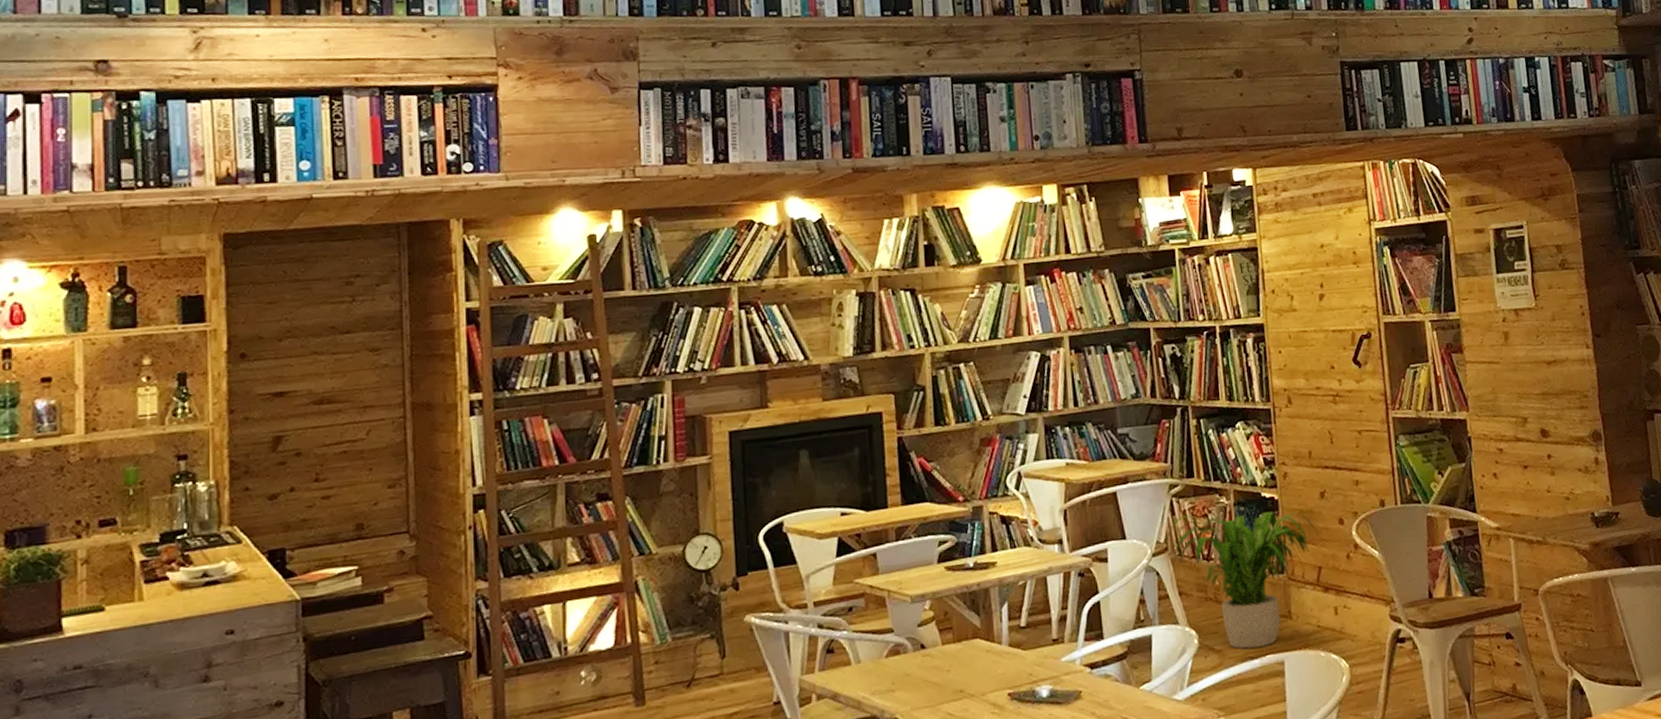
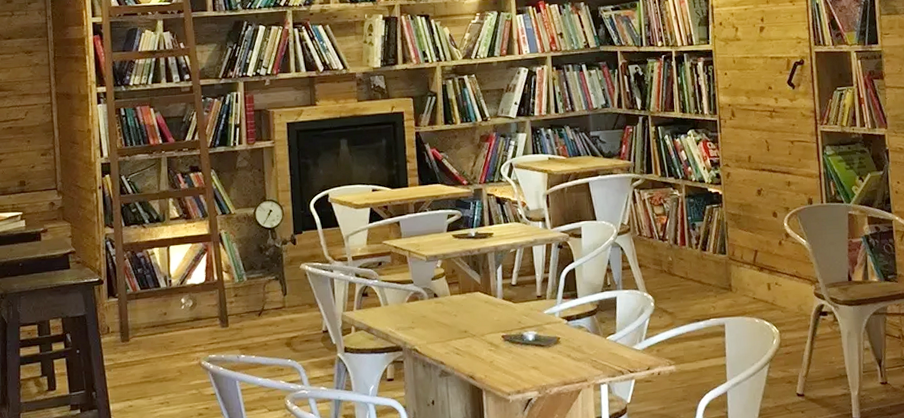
potted plant: present [1165,511,1319,649] -> none [628,203,756,313]

